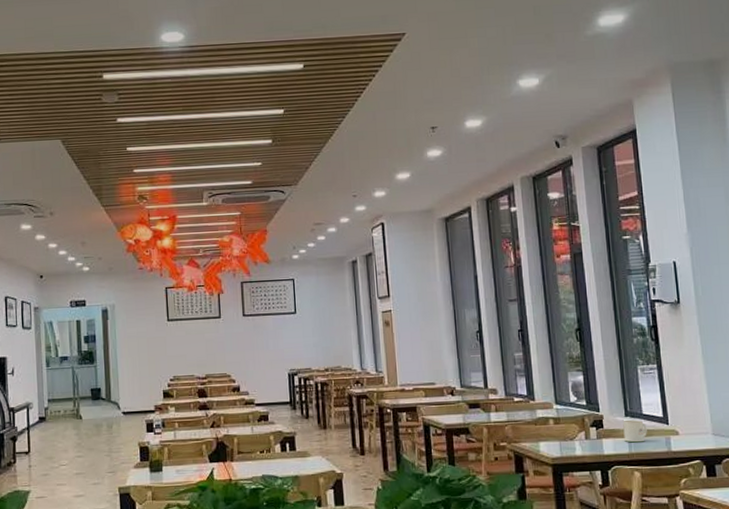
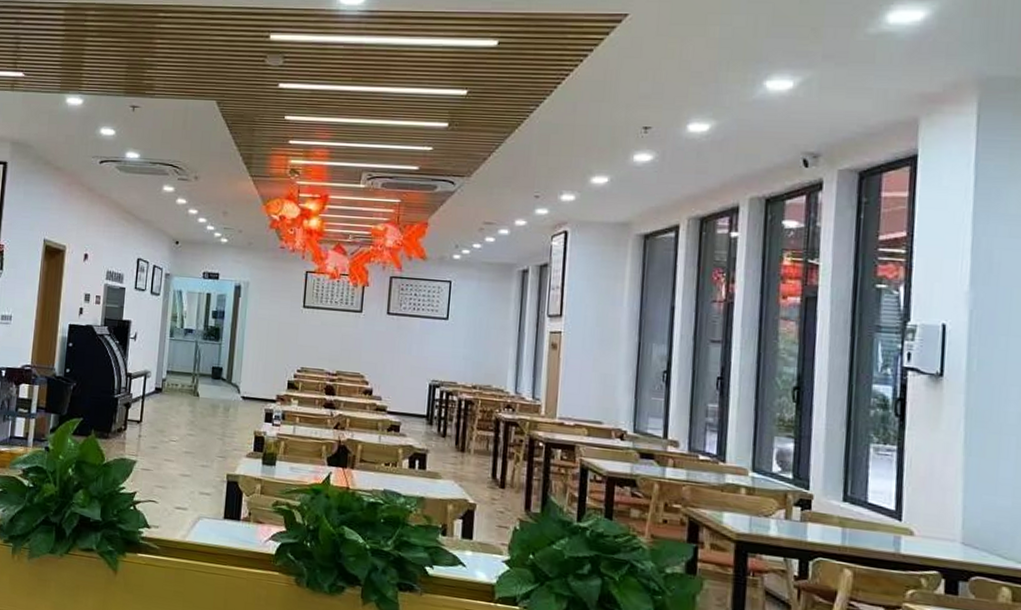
mug: present [623,420,647,444] -> none [837,506,871,537]

